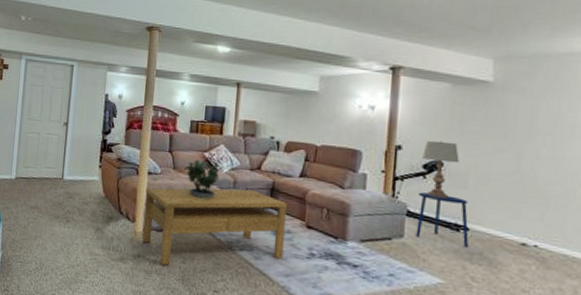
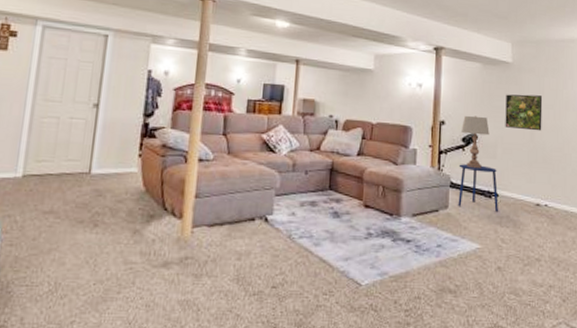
coffee table: present [142,187,287,266] -> none [191,171,346,266]
potted plant: present [184,158,219,200] -> none [240,140,278,186]
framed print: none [480,117,537,161] -> present [505,94,543,131]

